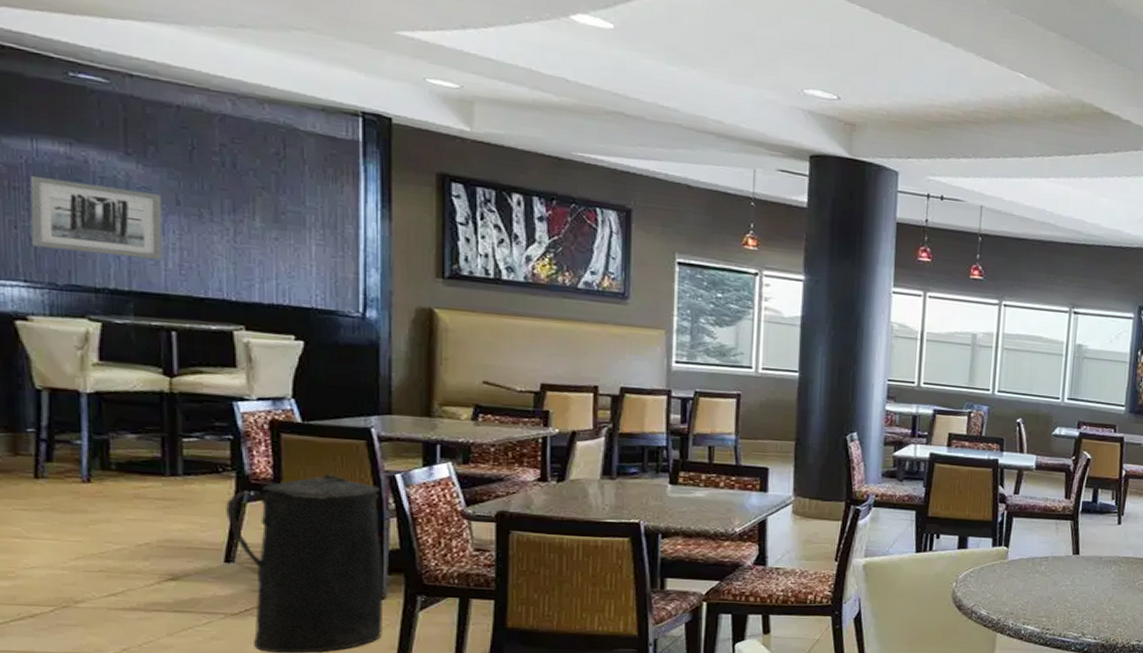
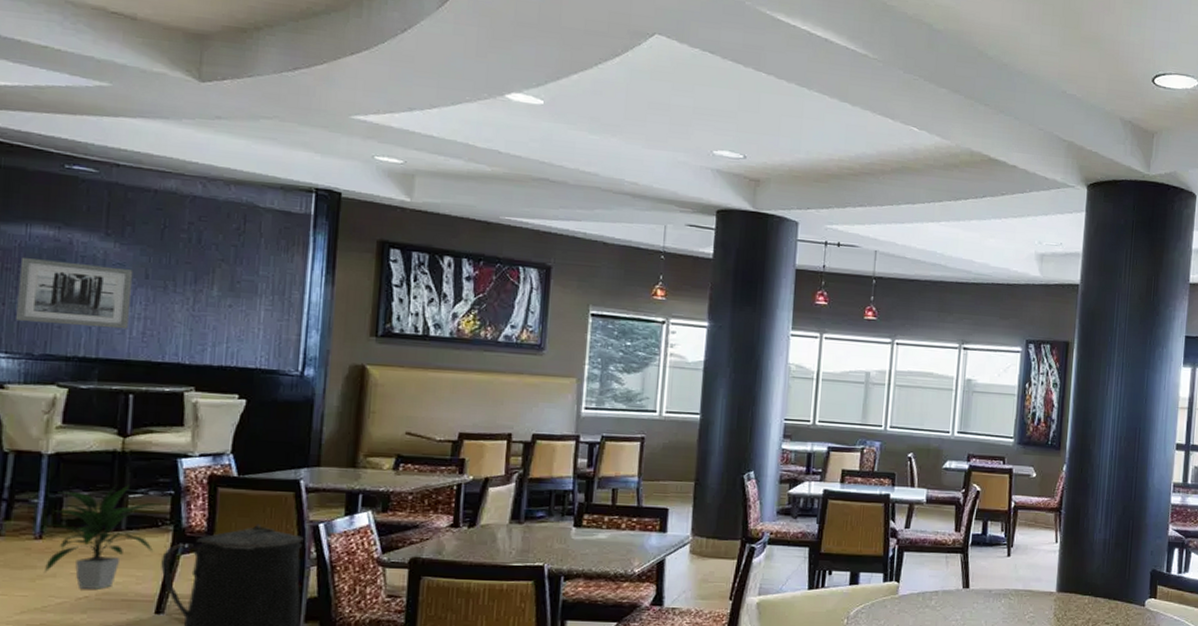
indoor plant: none [96,428,221,536] -> present [43,485,162,589]

